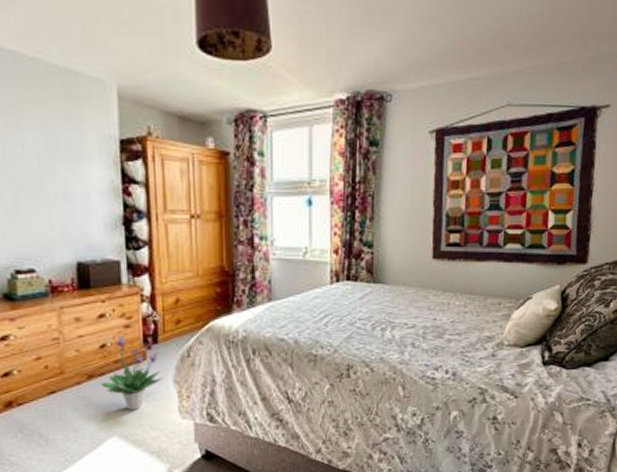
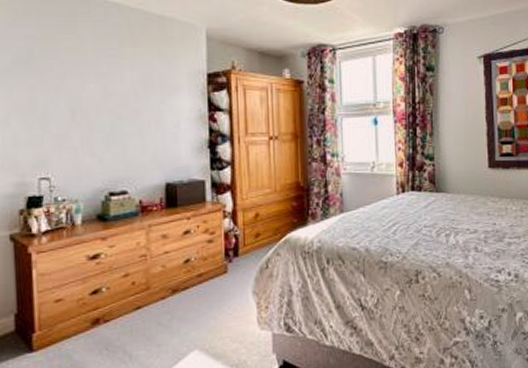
potted plant: present [100,336,164,411] -> none [183,251,244,324]

